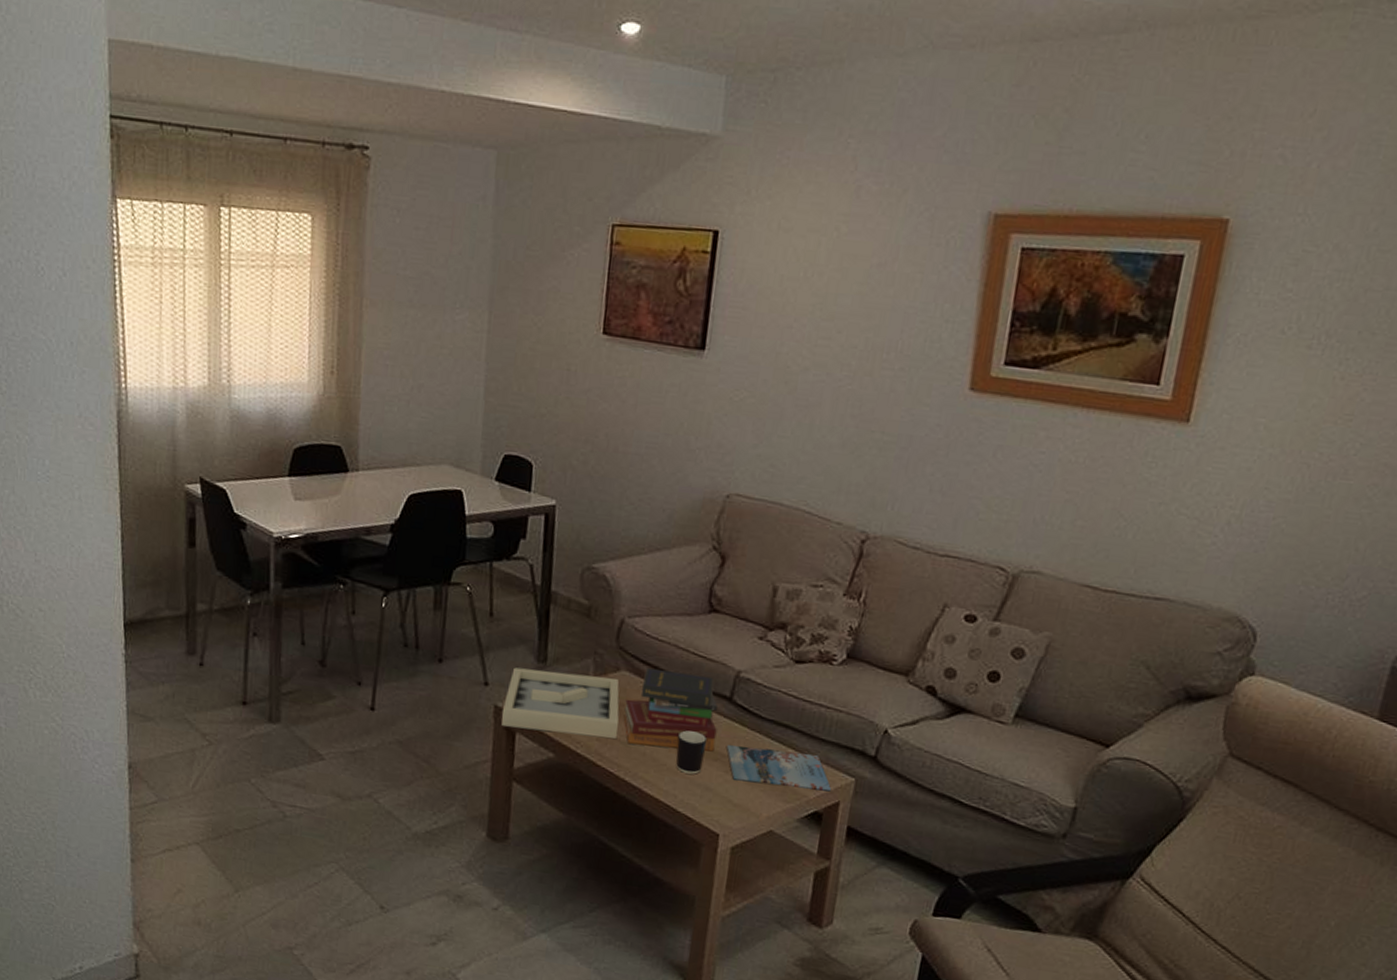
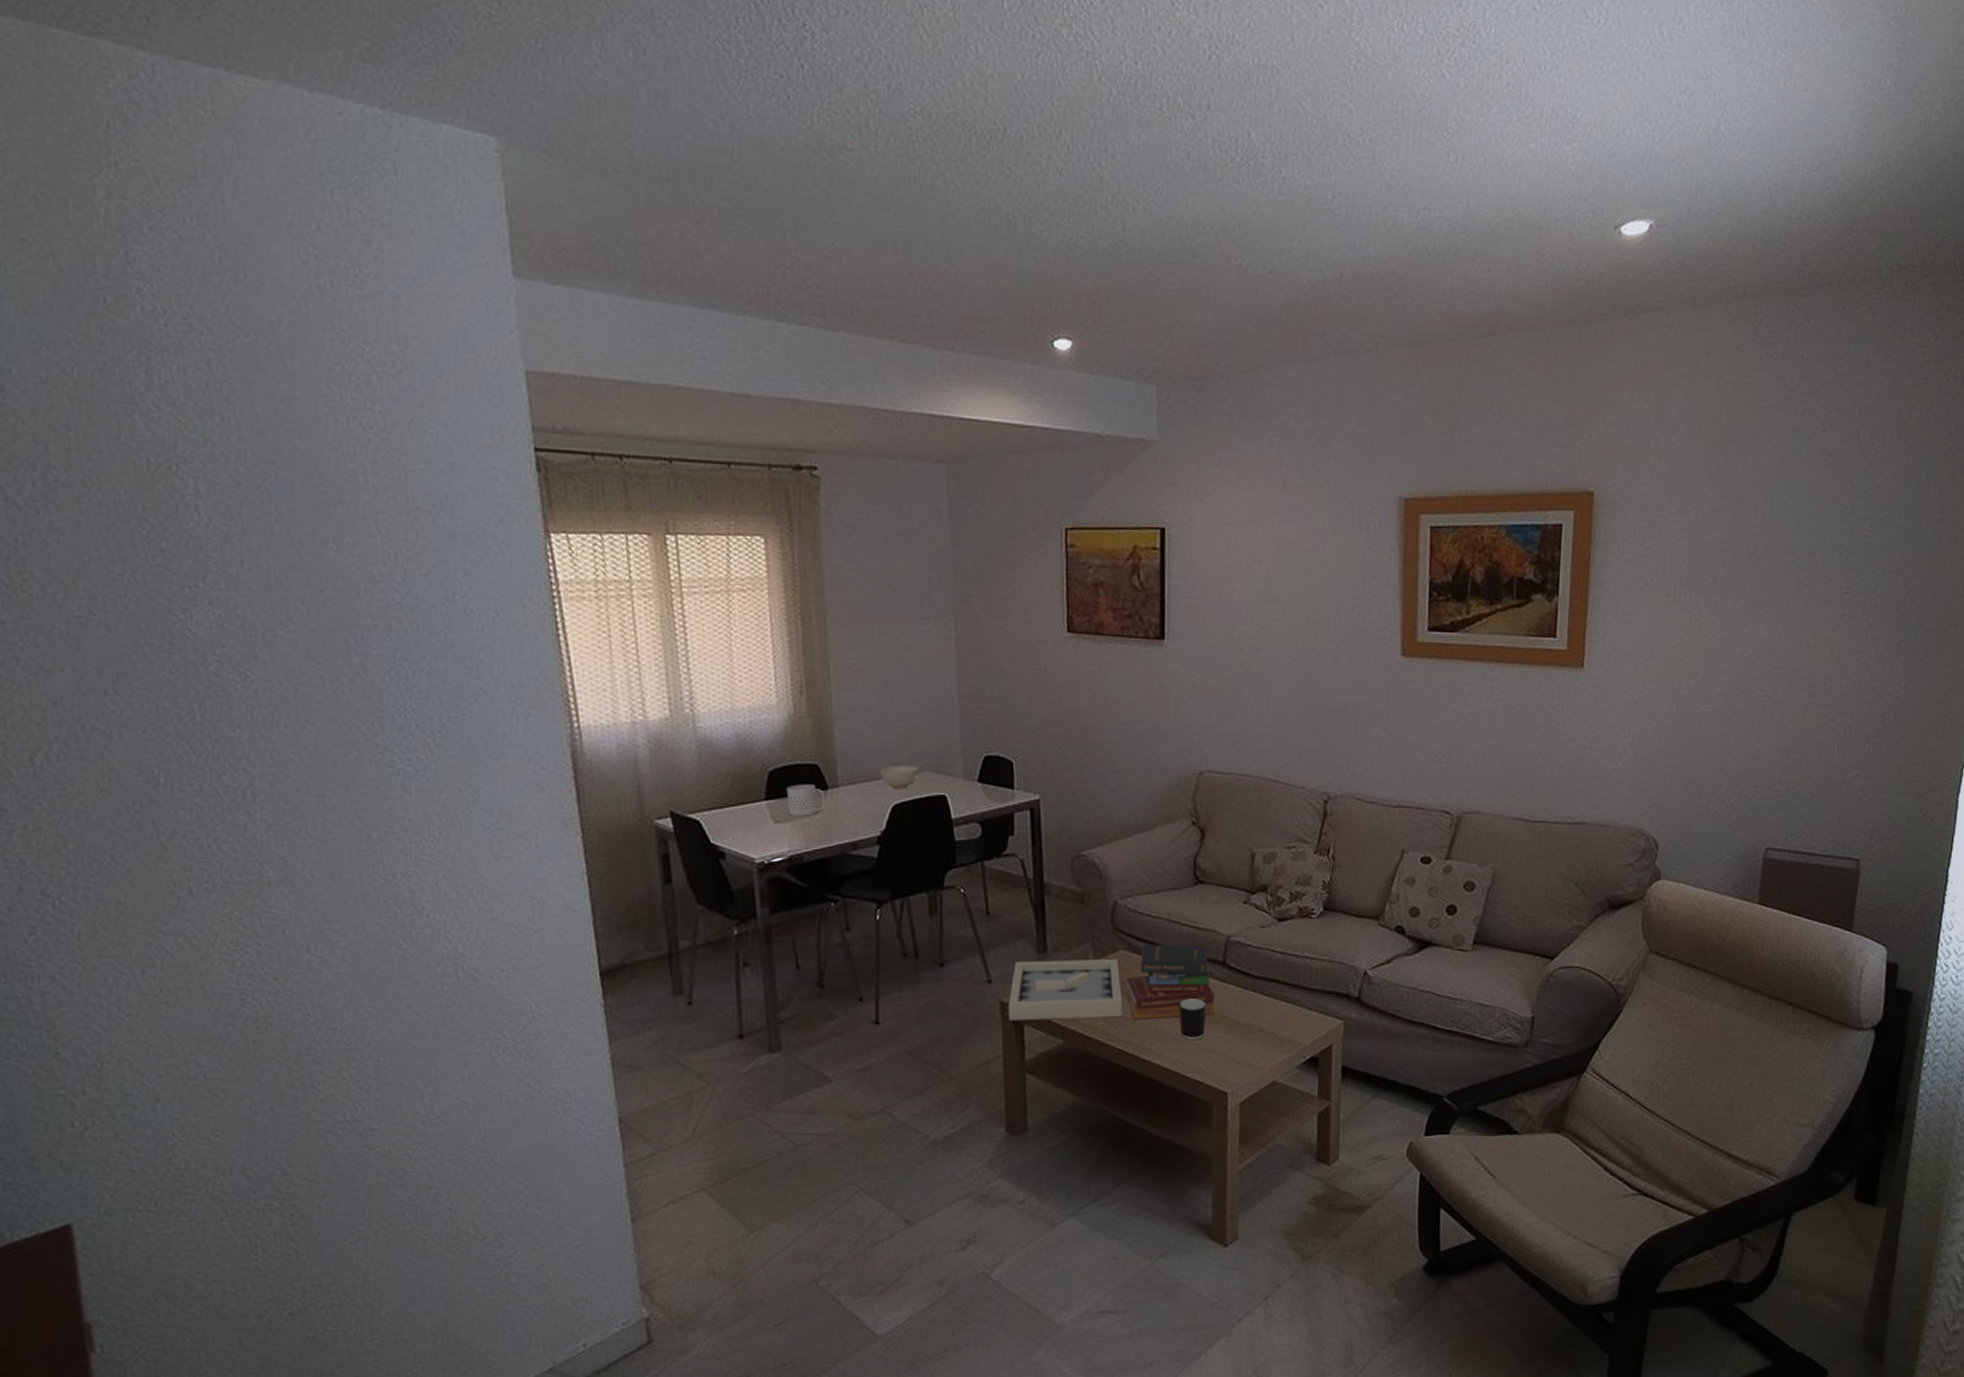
mug: none [308,464,346,497] -> present [786,784,826,816]
bowl: none [398,455,439,481] -> present [879,765,919,790]
magazine: present [726,745,832,792] -> none [1226,1003,1324,1039]

